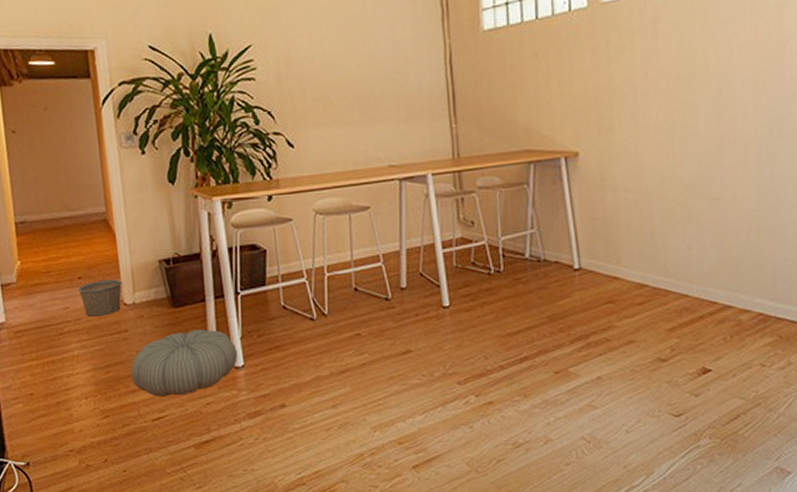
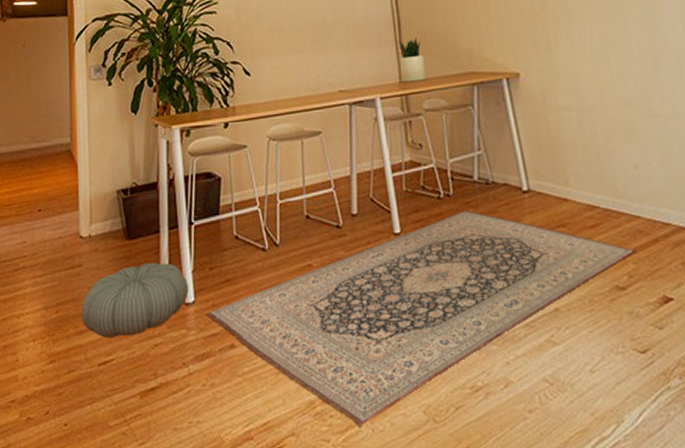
basket: present [77,279,122,317] -> none [36,210,80,251]
area rug: none [255,286,682,477] -> present [205,210,637,428]
planter: none [452,112,484,160] -> present [398,38,429,84]

